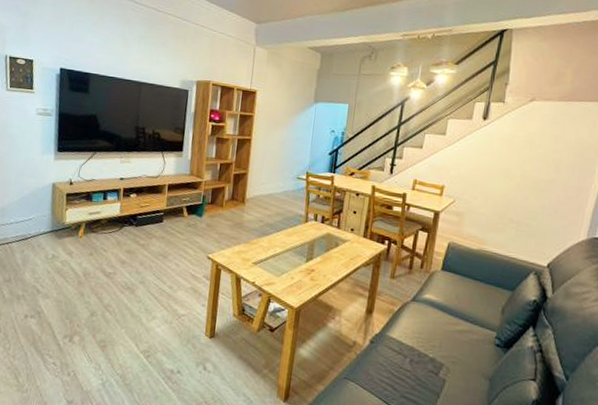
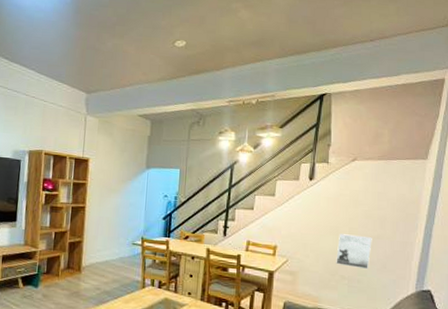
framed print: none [505,176,545,214] -> present [336,234,372,270]

